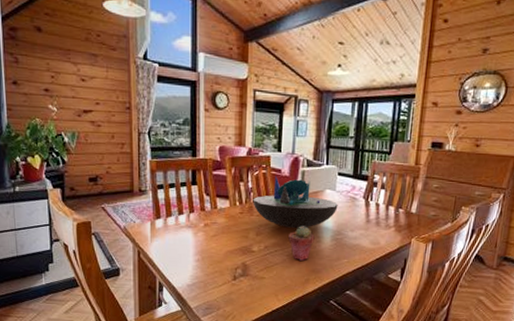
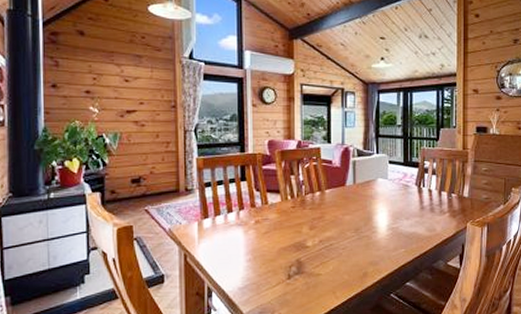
decorative bowl: present [253,176,338,228] -> none [305,167,391,220]
potted succulent: present [288,226,315,261] -> none [343,217,370,253]

